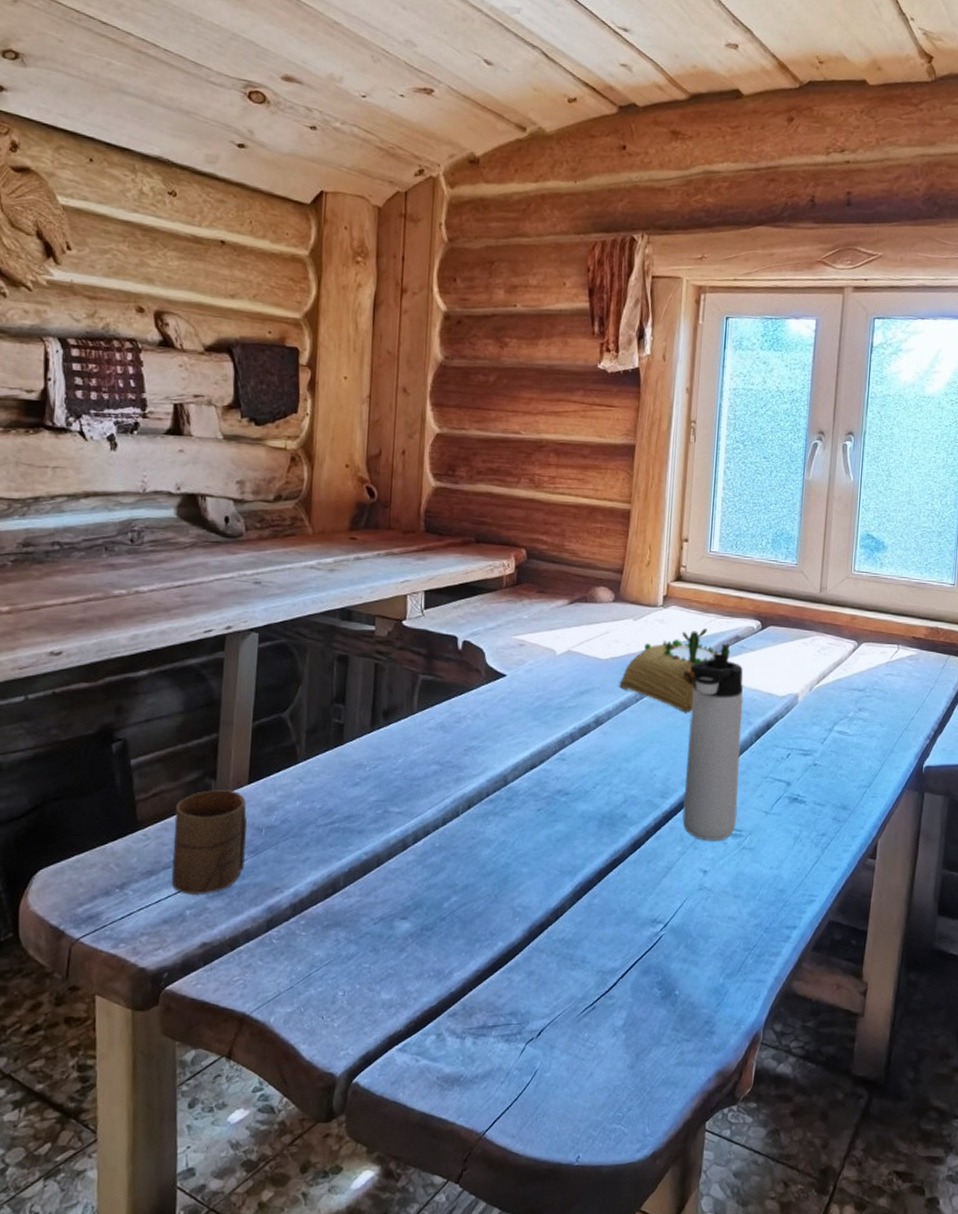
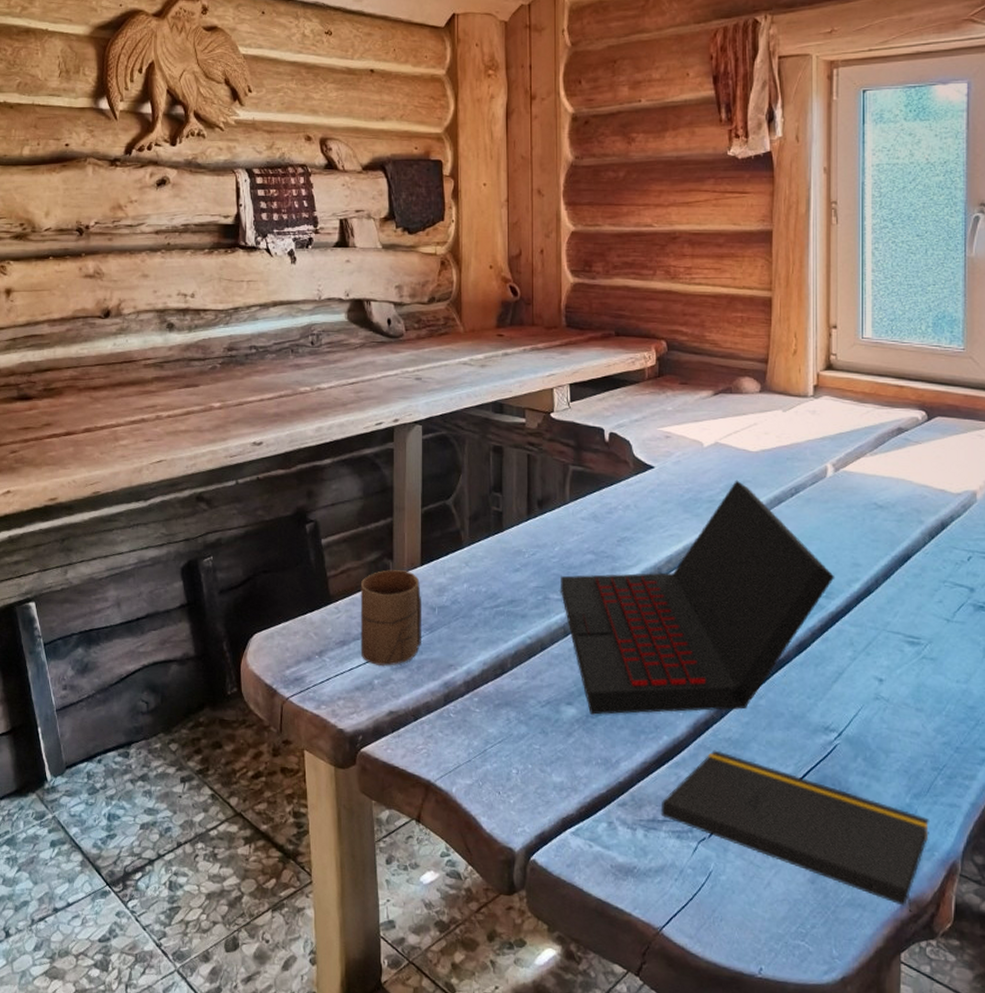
laptop: none [402,687,671,927] -> present [561,480,835,715]
notepad: none [491,951,740,1111] -> present [660,750,931,944]
succulent planter: present [619,628,730,713] -> none [772,420,893,509]
thermos bottle: present [682,654,743,840] -> none [849,447,913,648]

